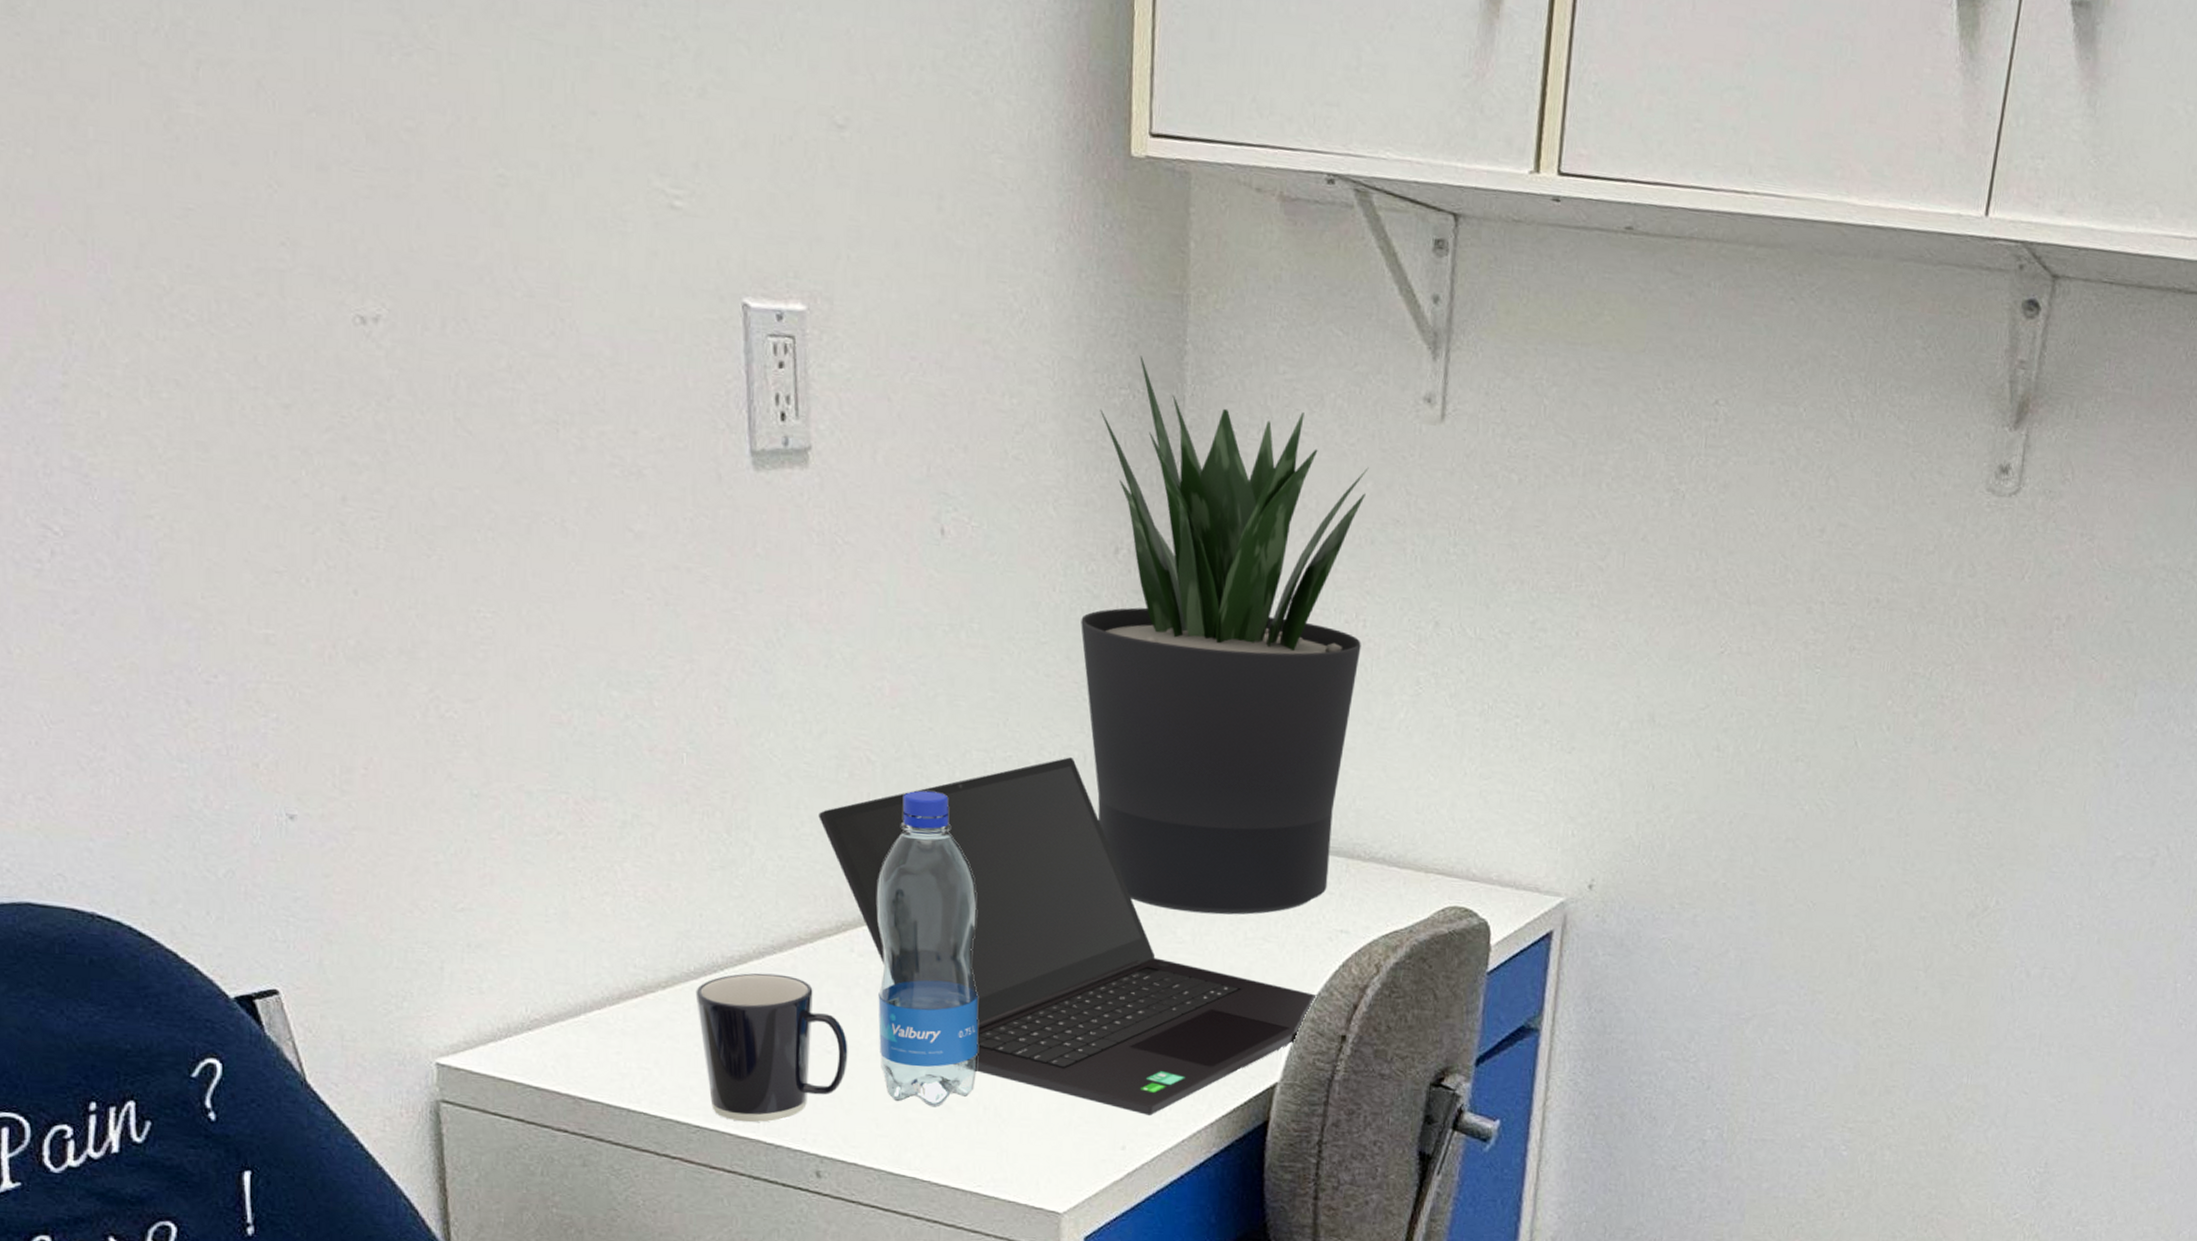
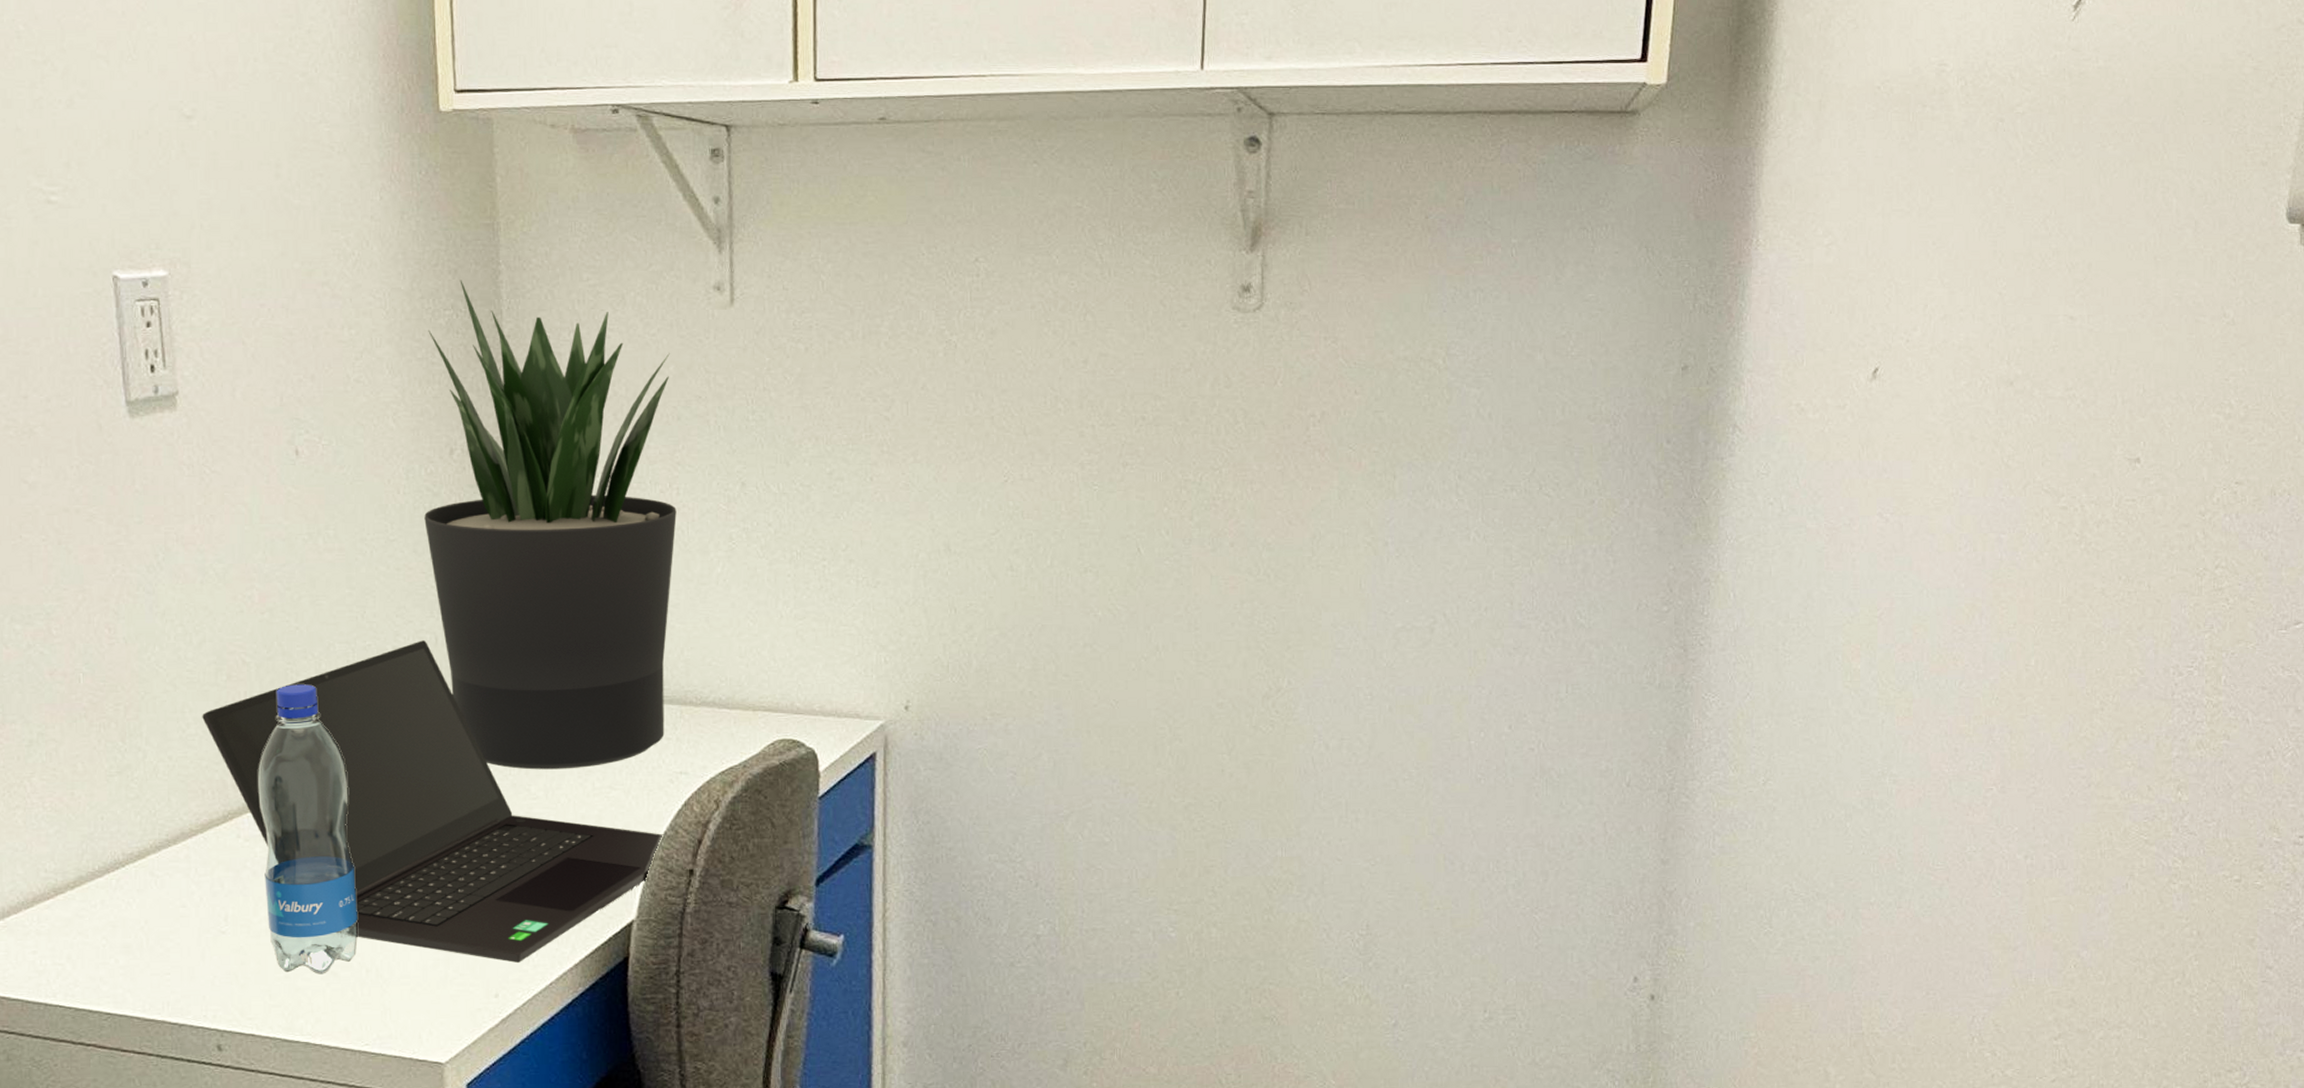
mug: present [695,973,848,1123] -> none [101,865,240,1006]

